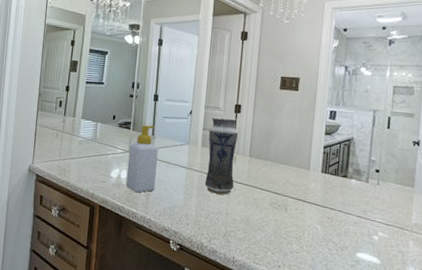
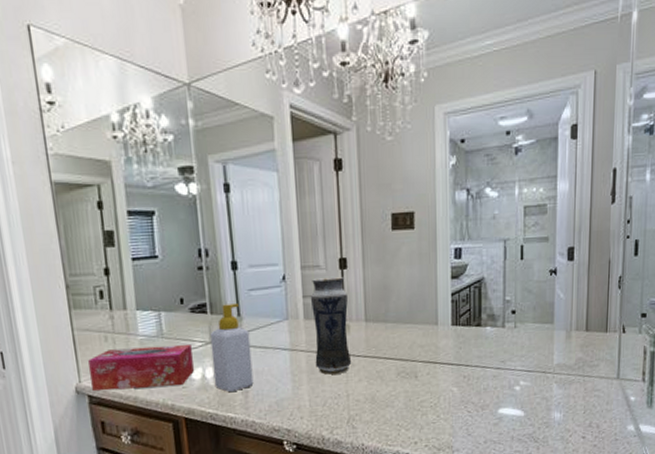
tissue box: none [40,144,115,180] -> present [88,343,194,392]

